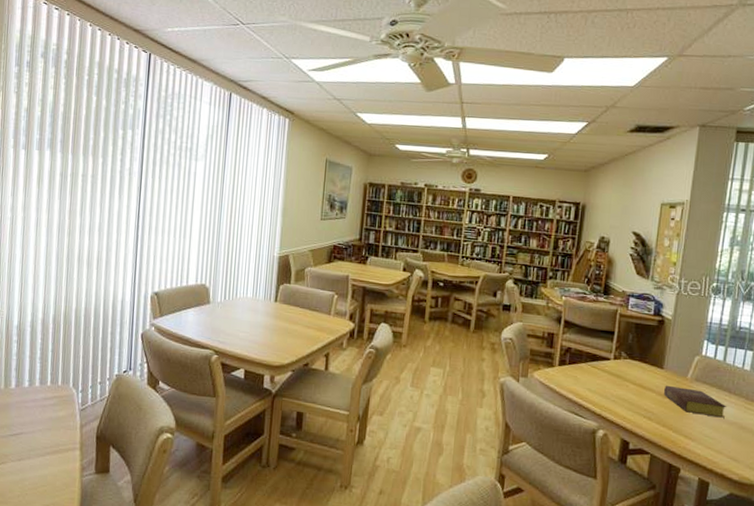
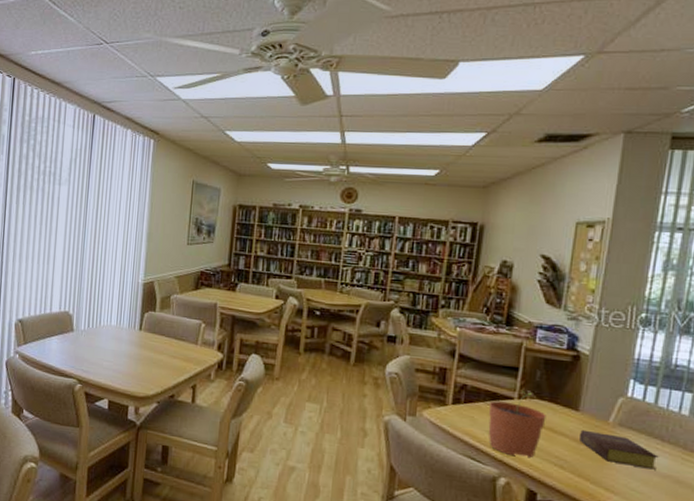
plant pot: none [589,351,637,412] -> present [488,390,547,458]

